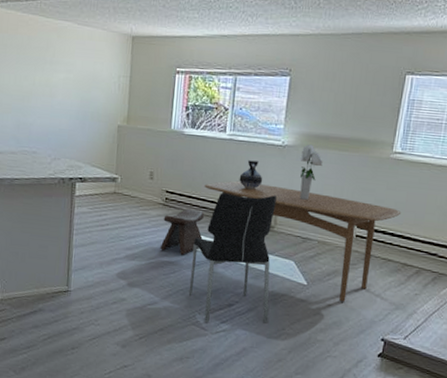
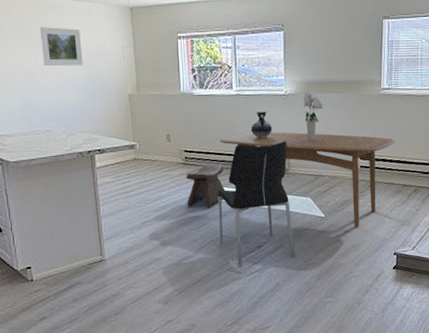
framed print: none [40,48,80,91] -> present [40,27,83,67]

